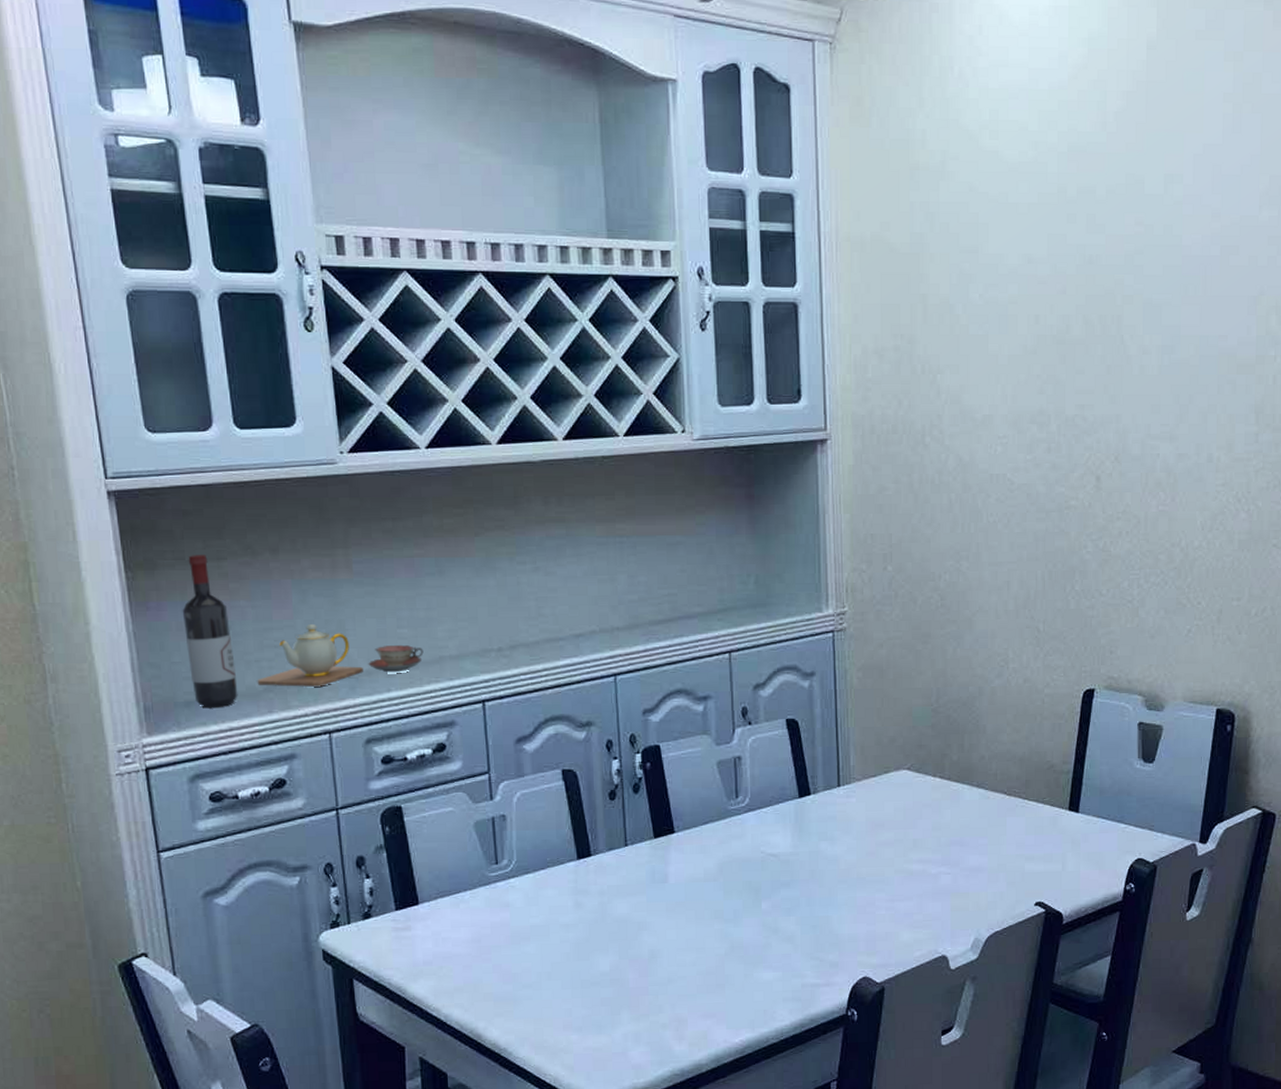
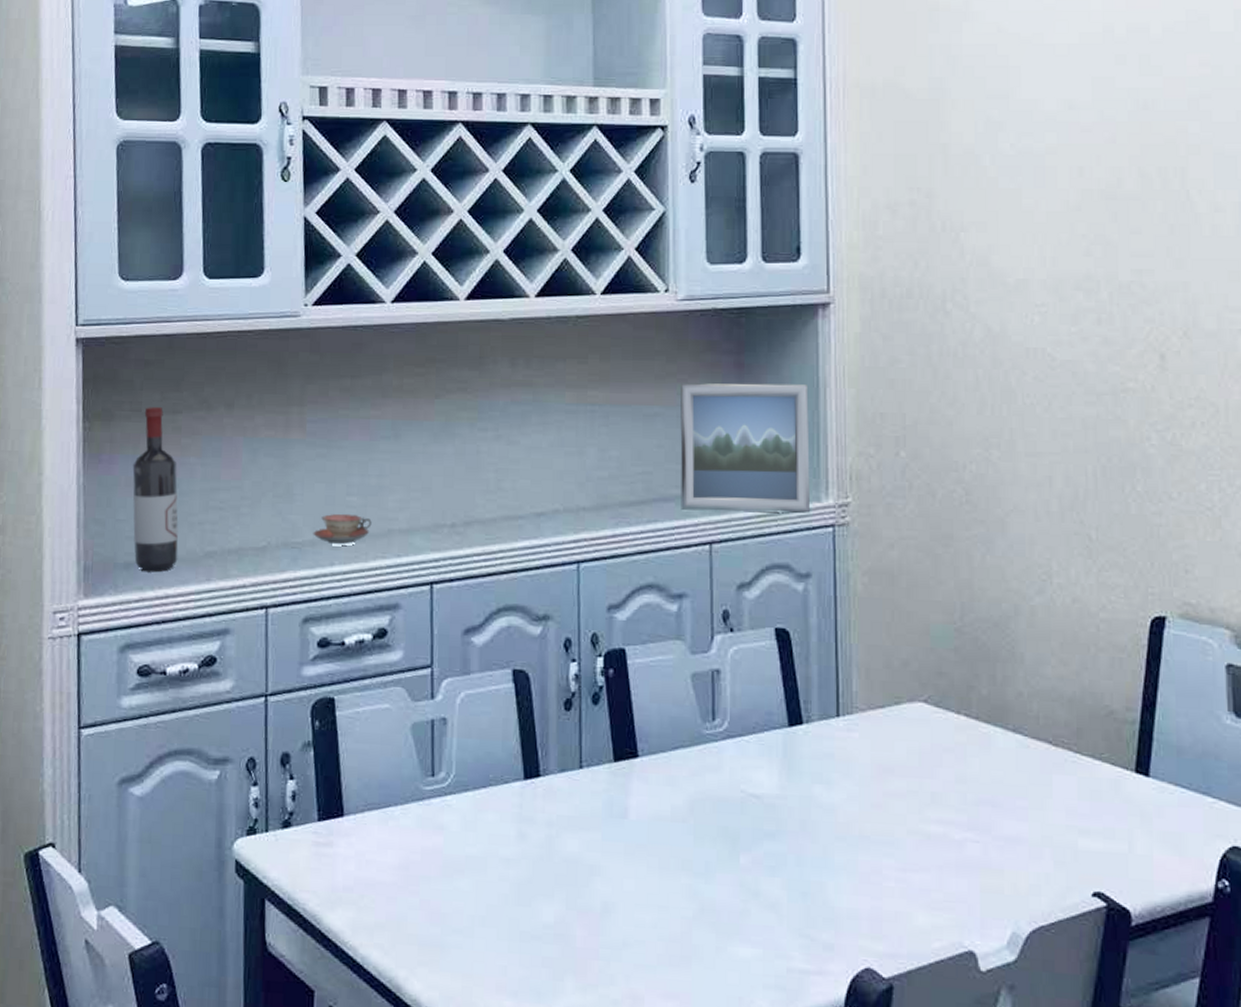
teapot: present [257,623,363,687] -> none [198,485,307,556]
picture frame: none [699,512,813,625] -> present [680,383,810,513]

